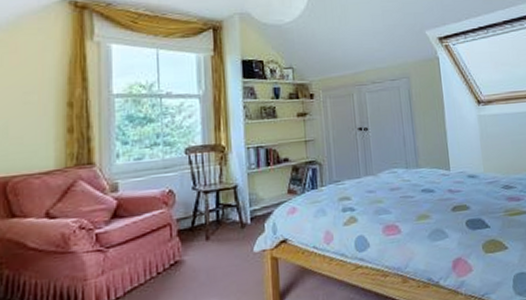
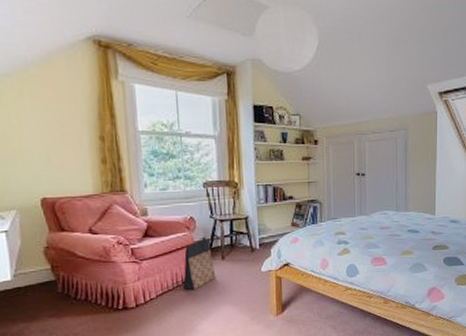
bag: none [158,214,199,283] -> present [183,237,216,290]

